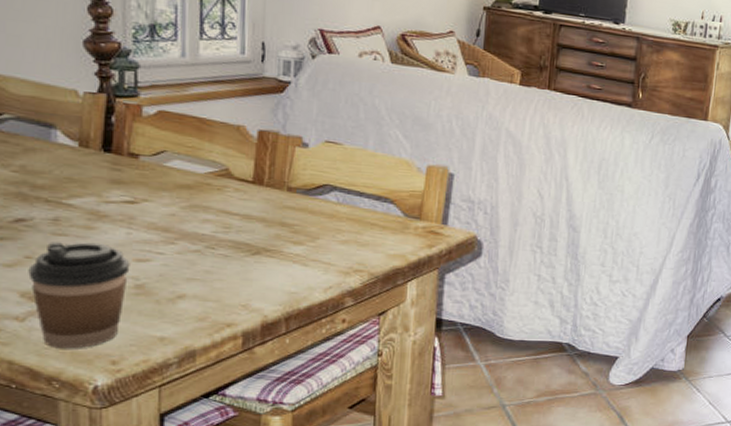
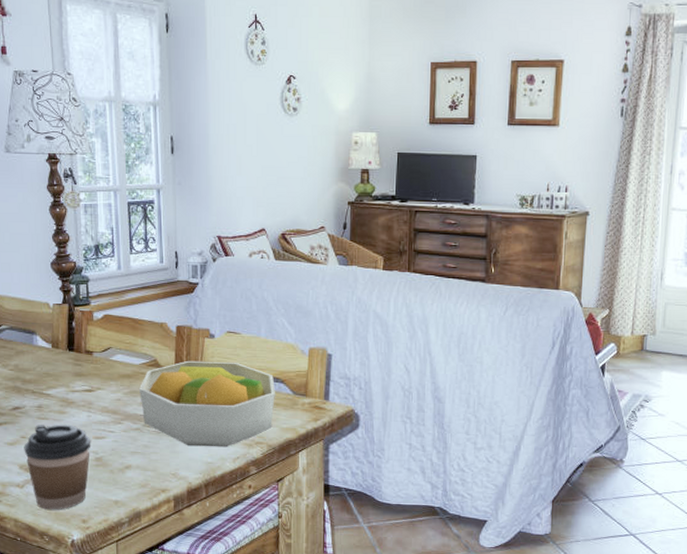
fruit bowl: none [203,172,383,275] -> present [139,360,275,448]

